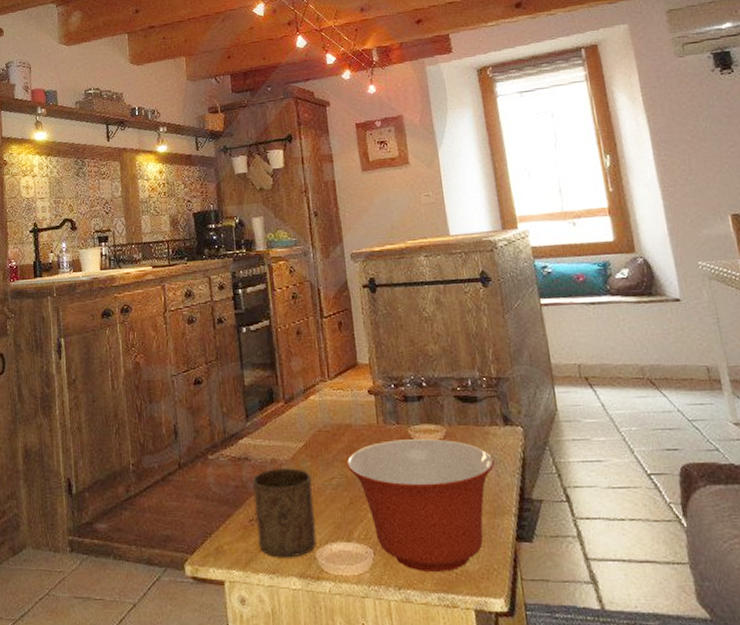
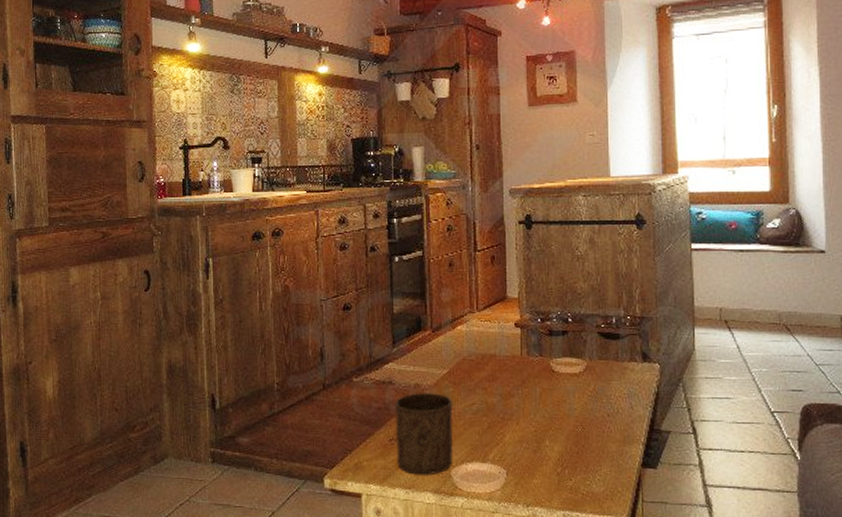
mixing bowl: present [346,439,495,572] -> none [488,371,629,492]

